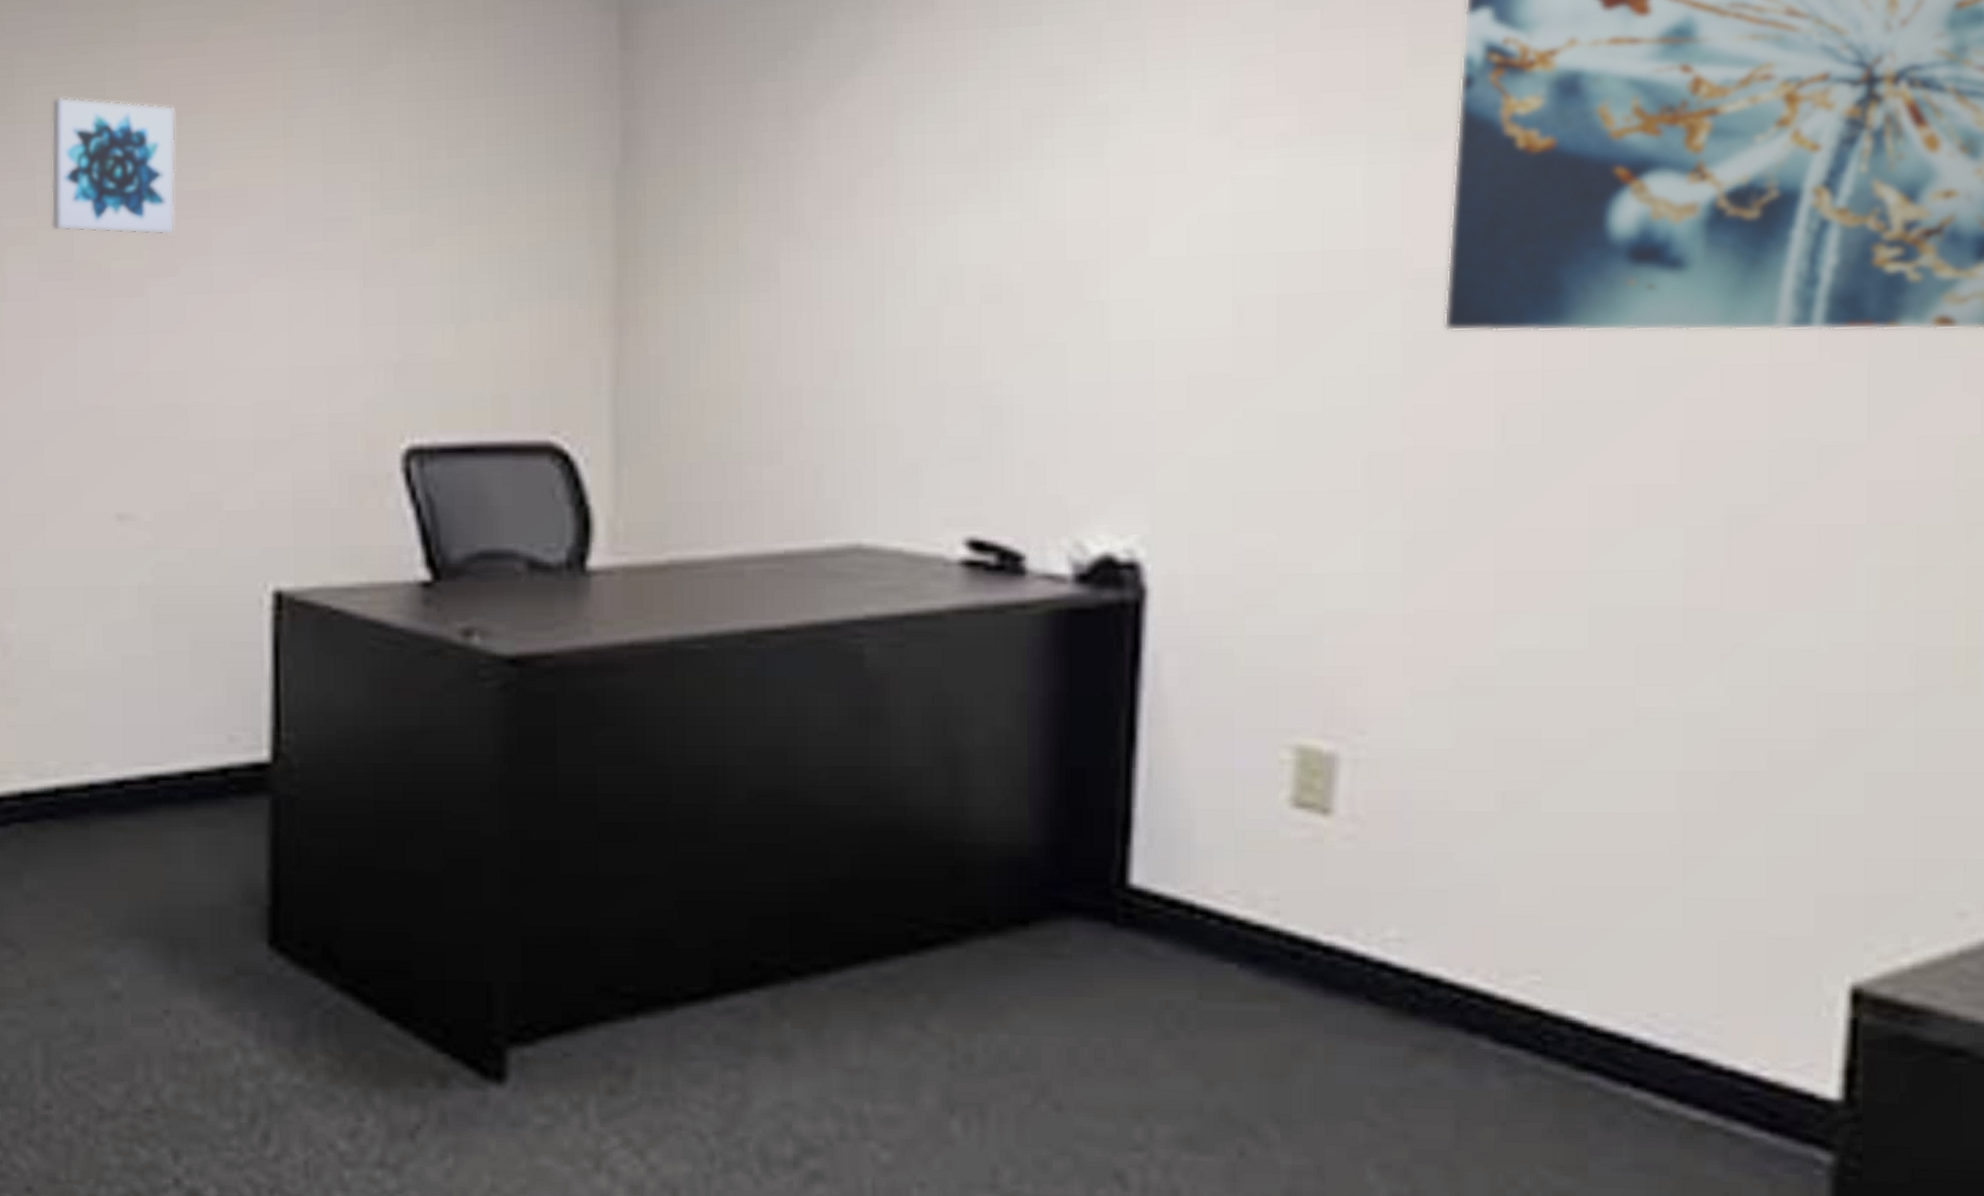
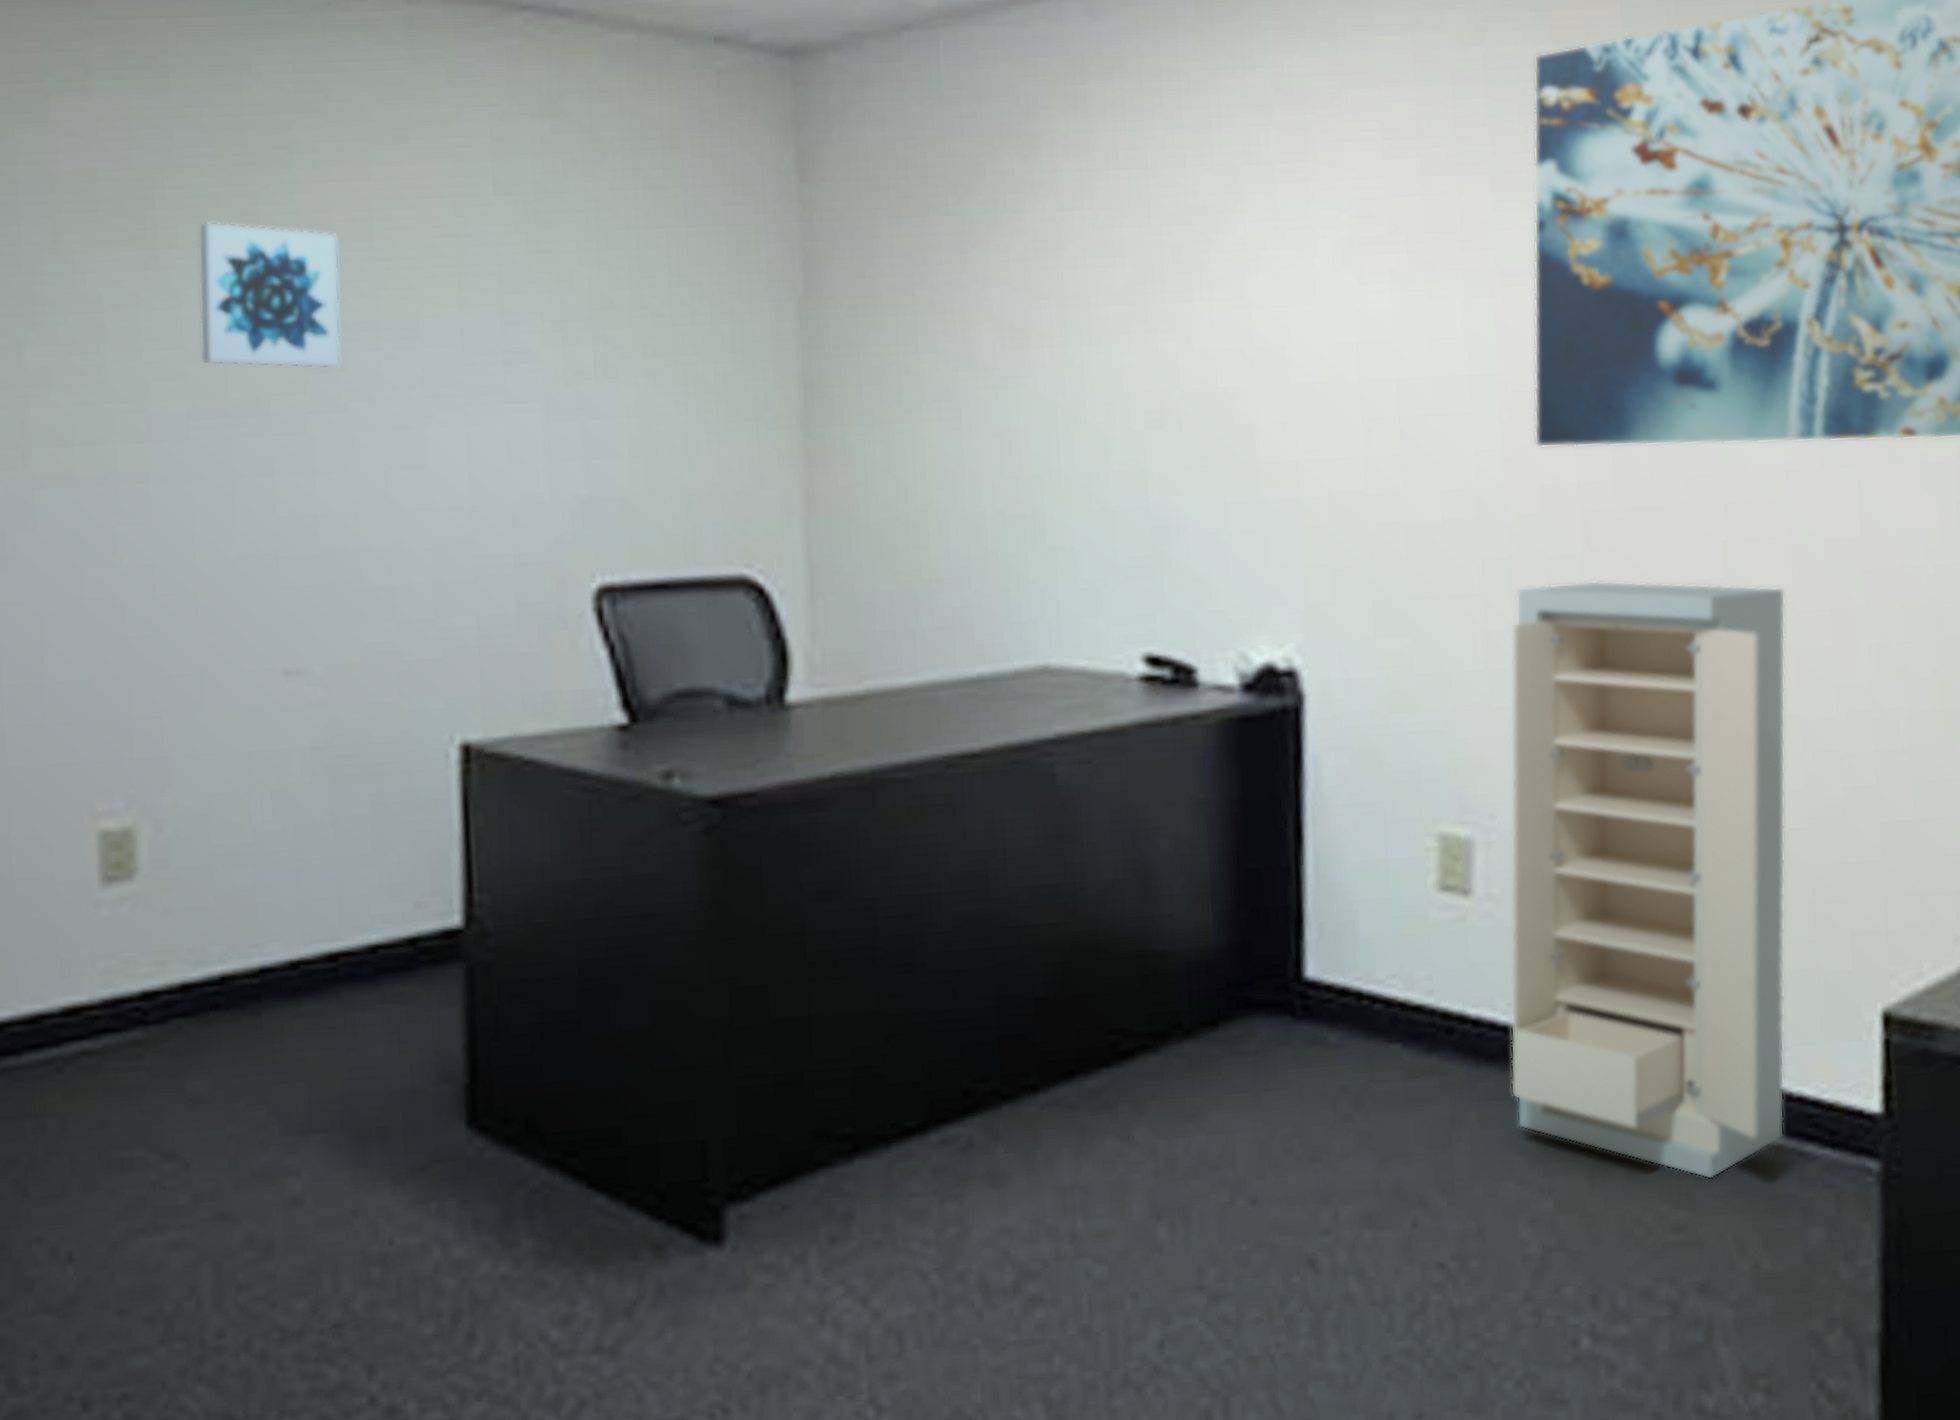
storage cabinet: none [1365,480,1758,1149] -> present [1509,580,1786,1180]

